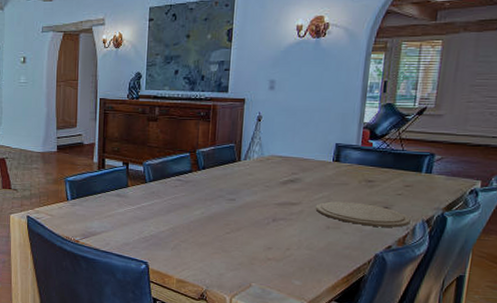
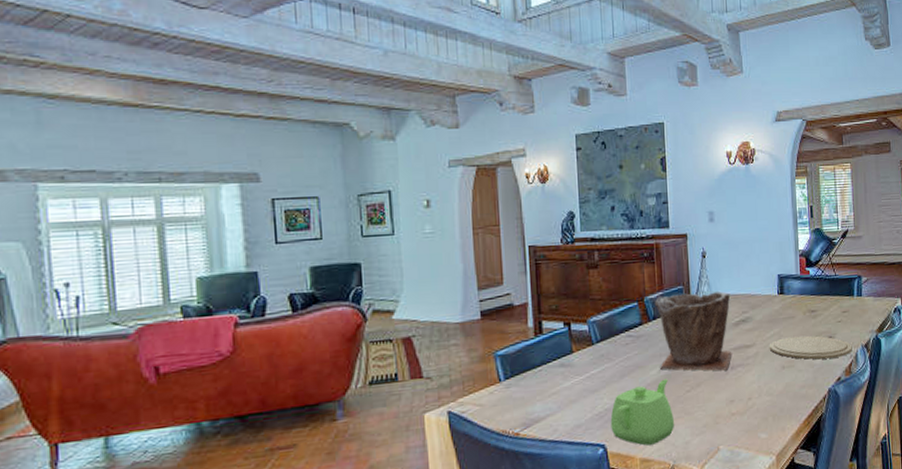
teapot: none [154,219,212,270] -> present [610,379,674,446]
plant pot: none [203,150,281,221] -> present [655,291,732,371]

